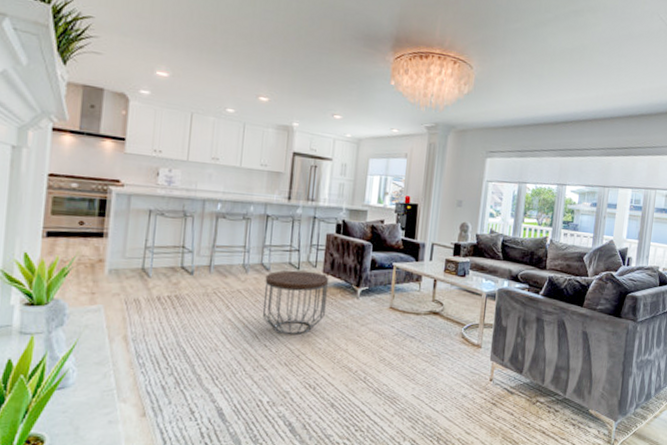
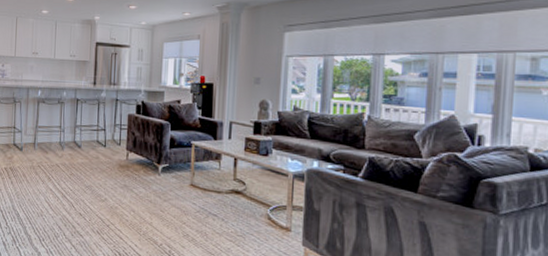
side table: present [262,270,330,335] -> none [77,147,132,206]

